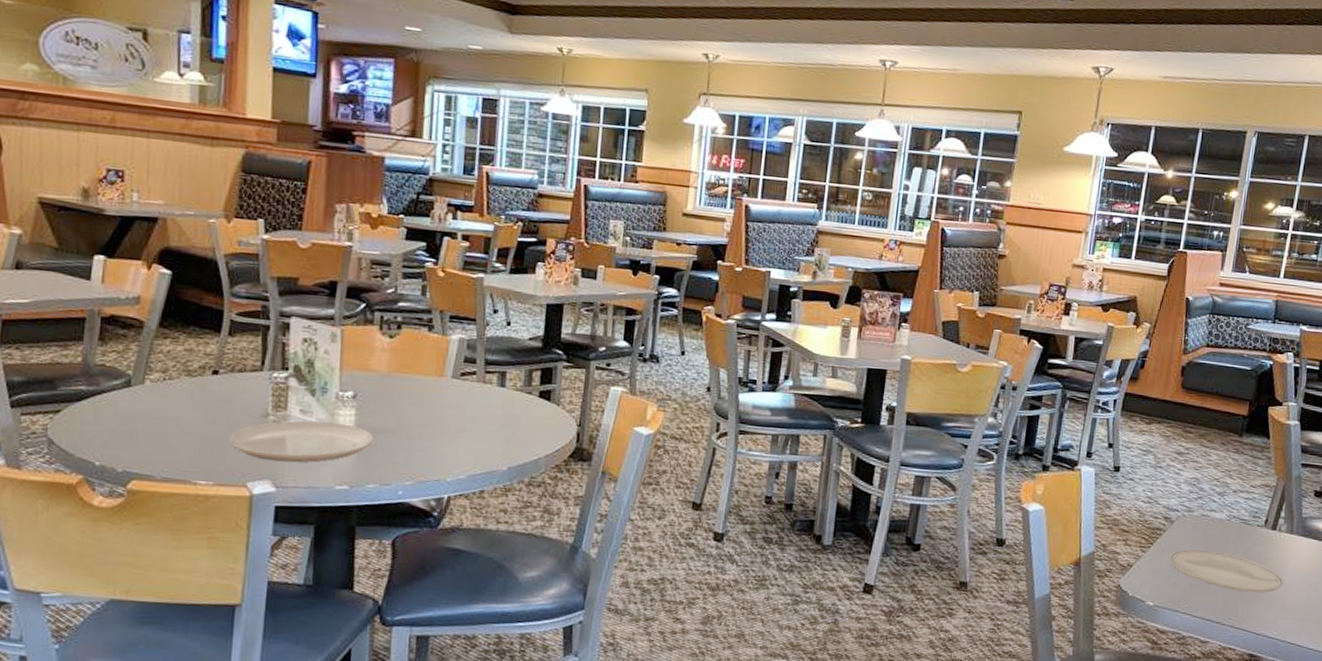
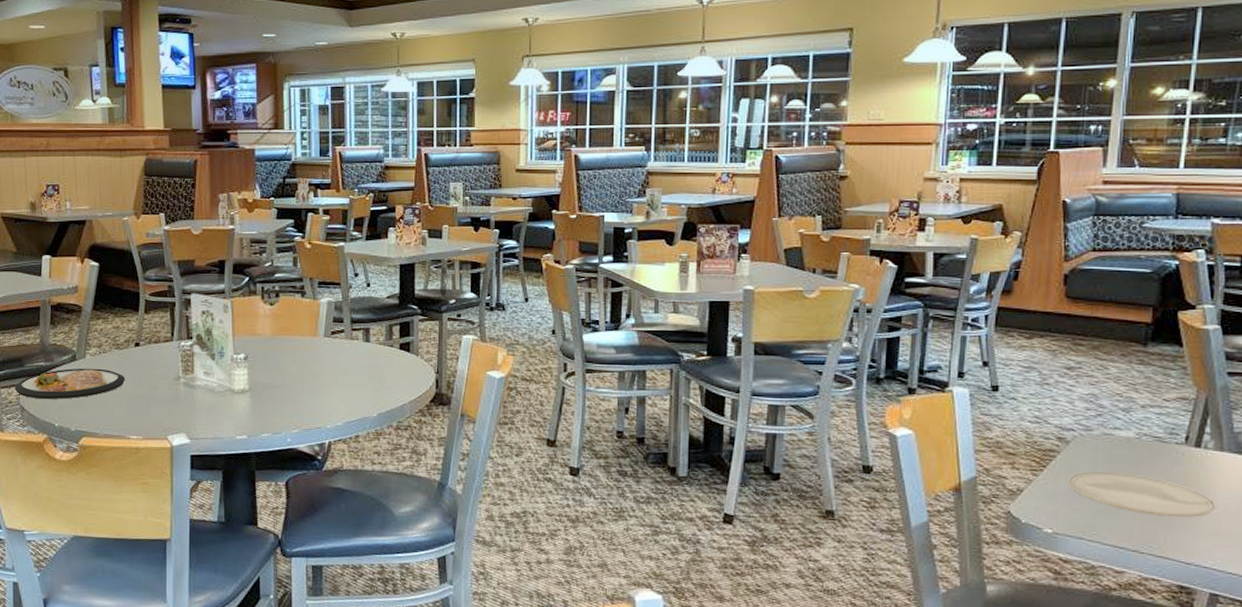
dish: none [41,396,197,433] -> present [14,368,126,399]
plate: present [228,420,374,463] -> none [151,381,264,417]

